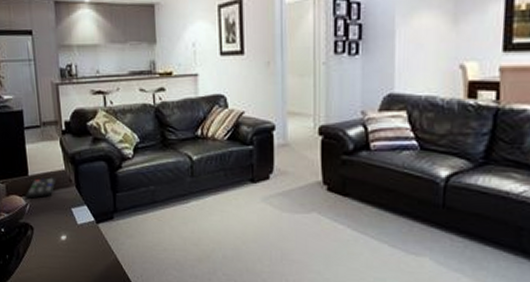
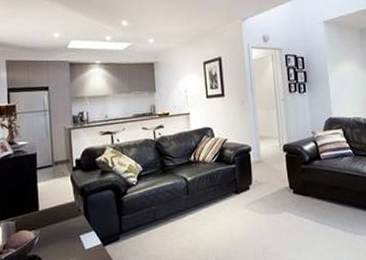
remote control: present [26,177,57,198] -> none [35,209,66,232]

